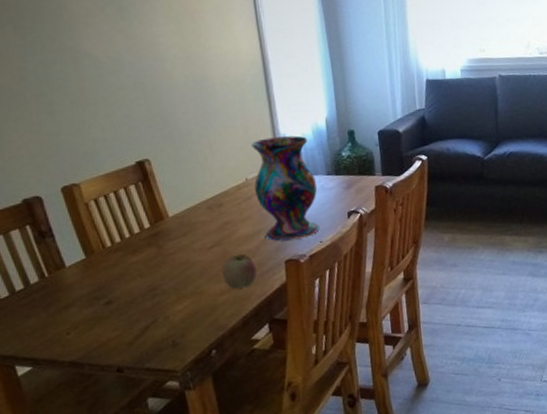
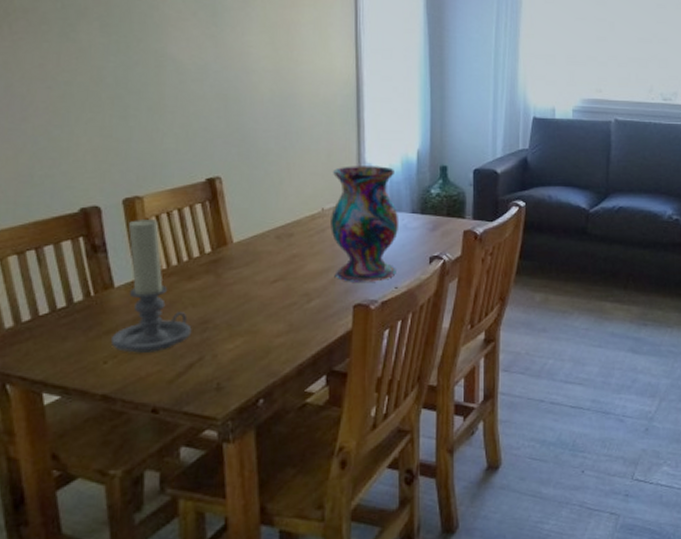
candle holder: none [70,202,143,323] -> present [111,218,192,353]
apple: present [222,255,257,289] -> none [282,293,320,332]

